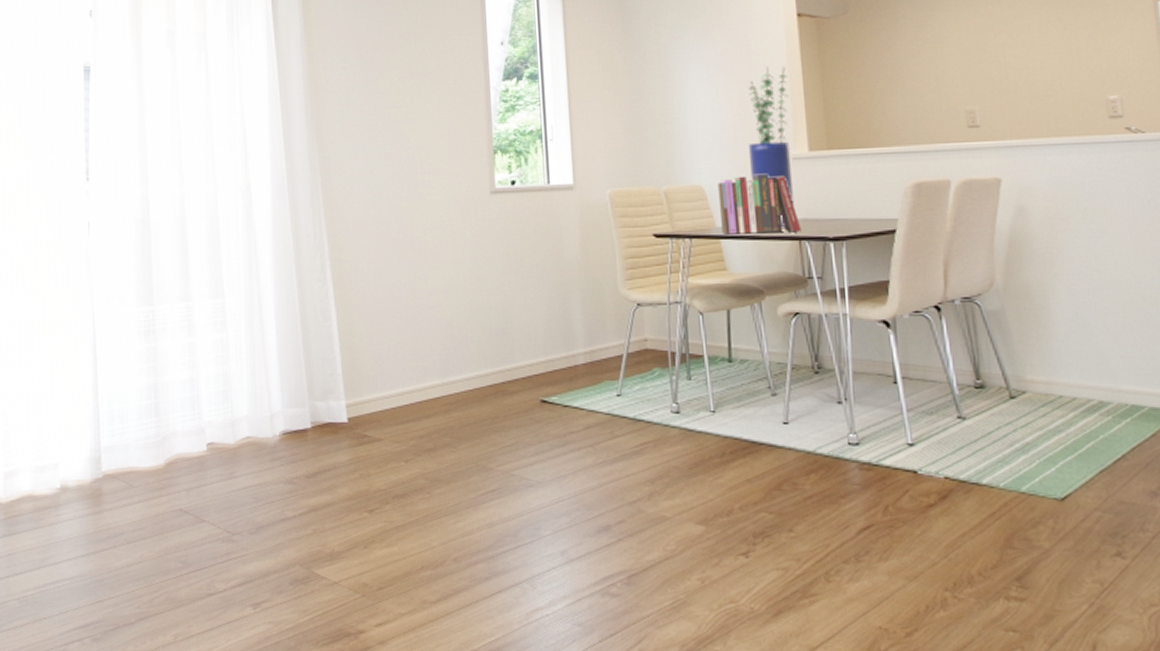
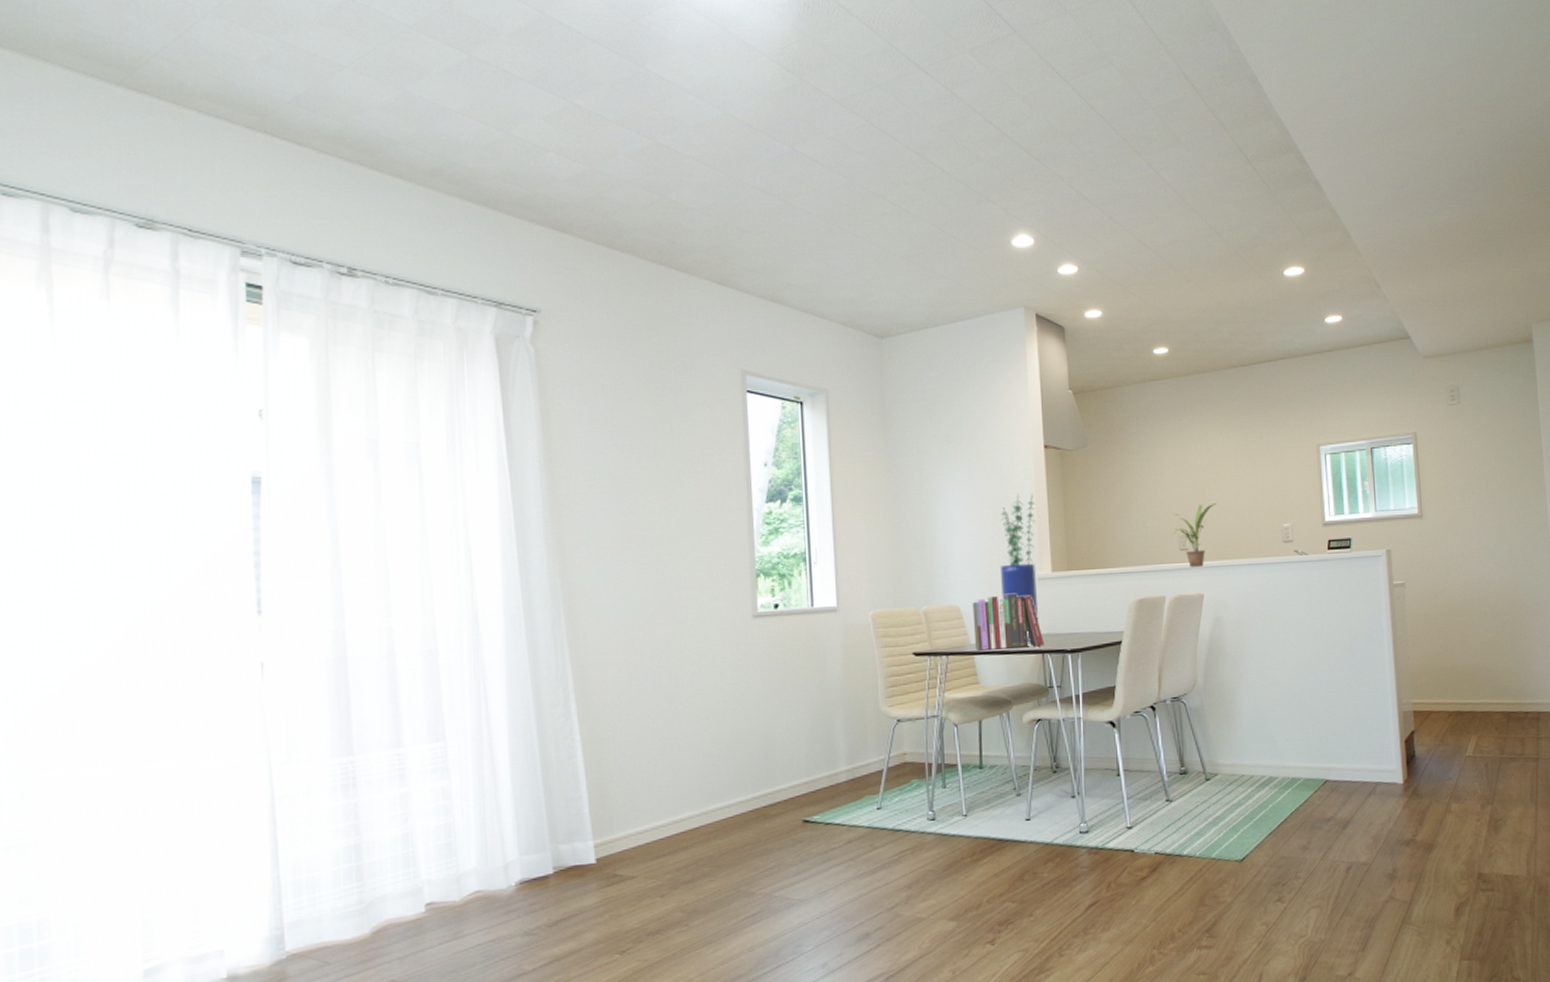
potted plant: none [957,71,1015,147] -> present [1172,502,1216,567]

